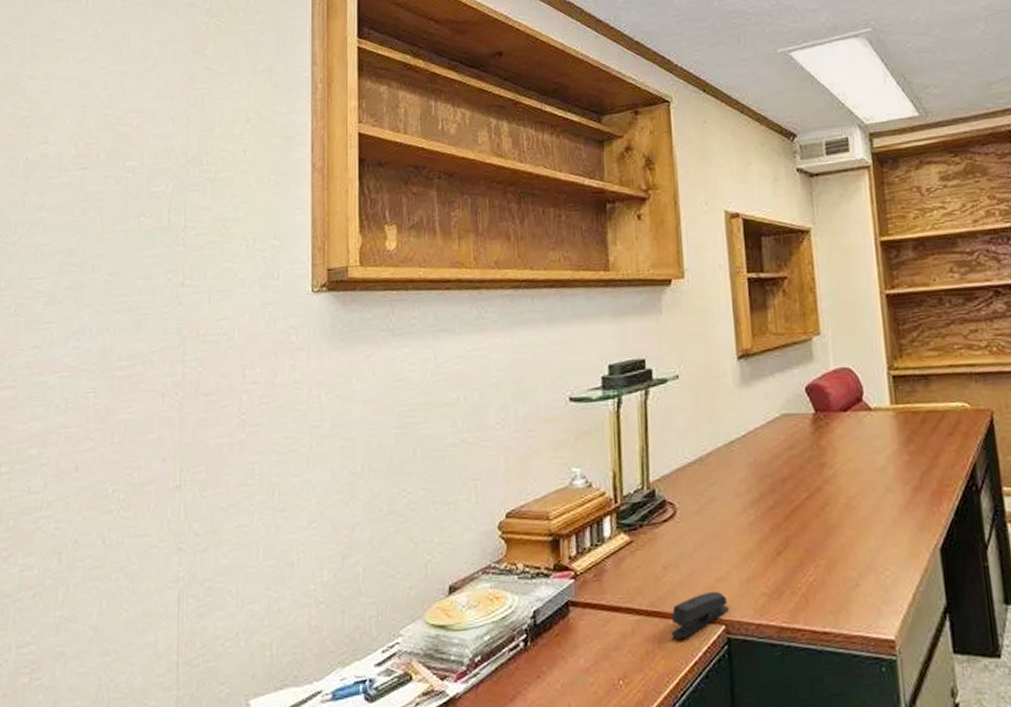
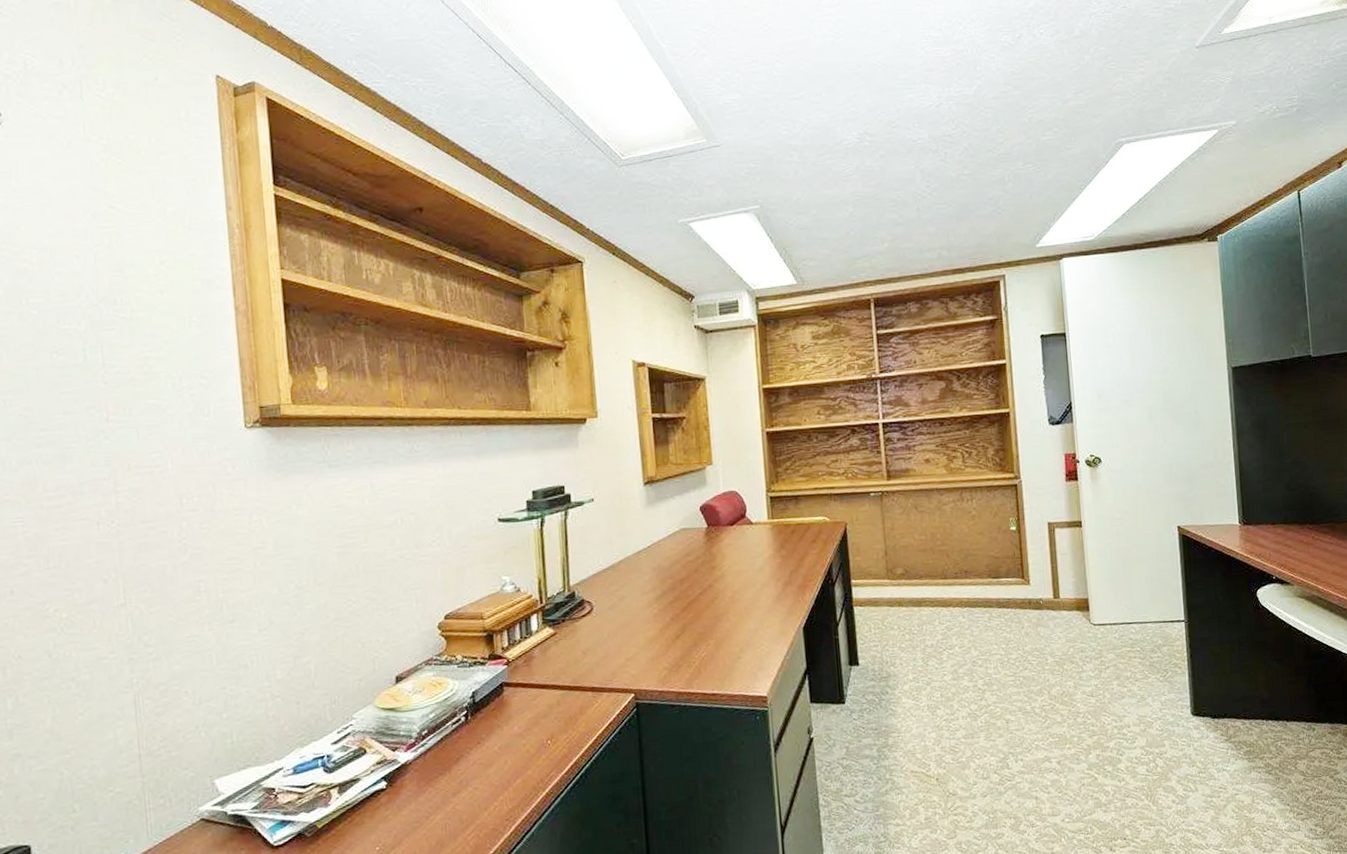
stapler: present [670,591,729,639] -> none [589,668,637,706]

